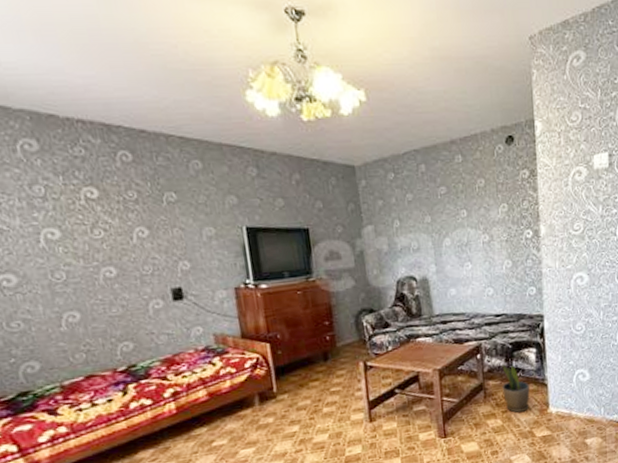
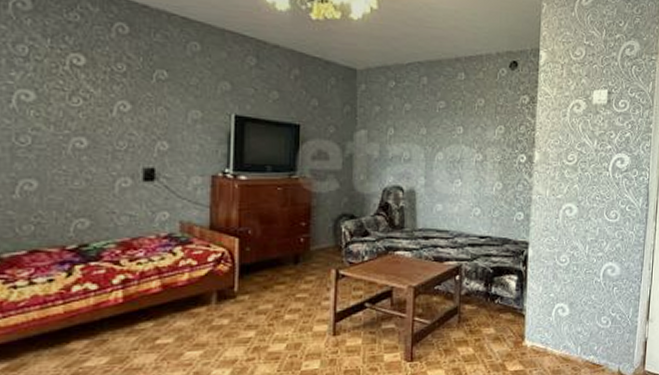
potted plant: present [502,364,530,413] -> none [478,289,506,342]

